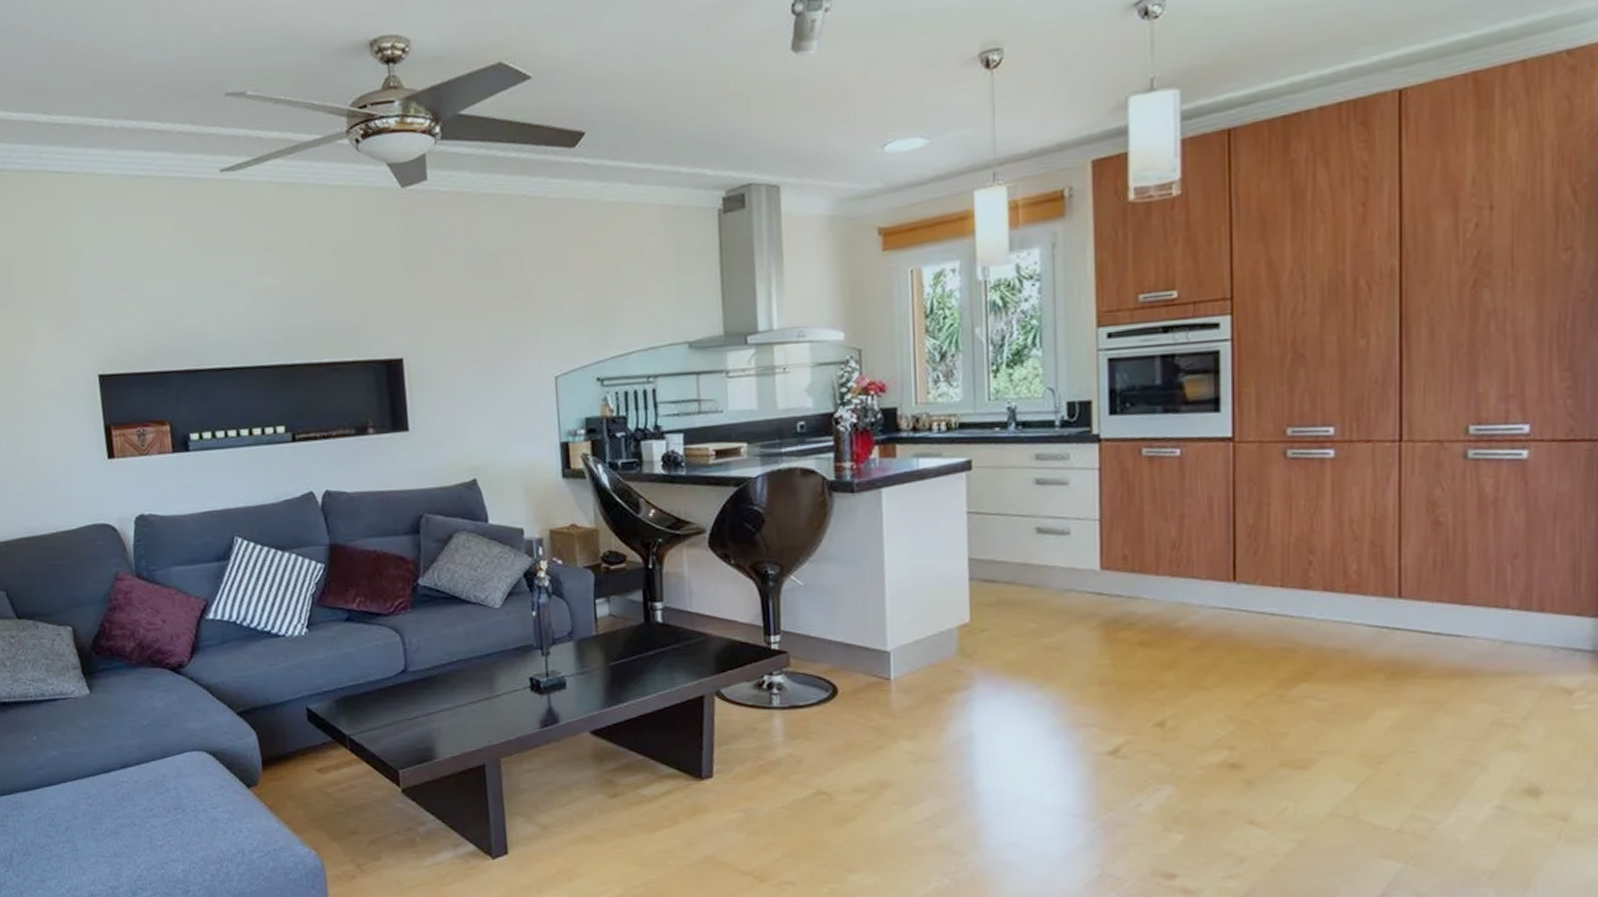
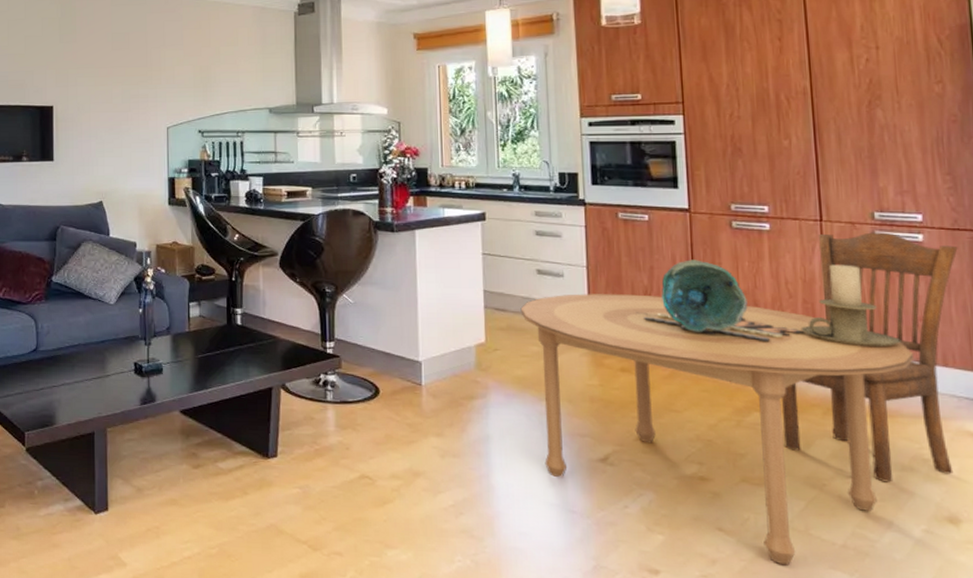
dining table: none [1014,550,1502,858] -> present [520,294,913,566]
decorative bowl: none [1193,501,1301,592] -> present [661,260,748,332]
dining chair: none [1336,450,1571,754] -> present [782,232,958,482]
candle holder: none [1365,495,1489,596] -> present [801,264,902,348]

